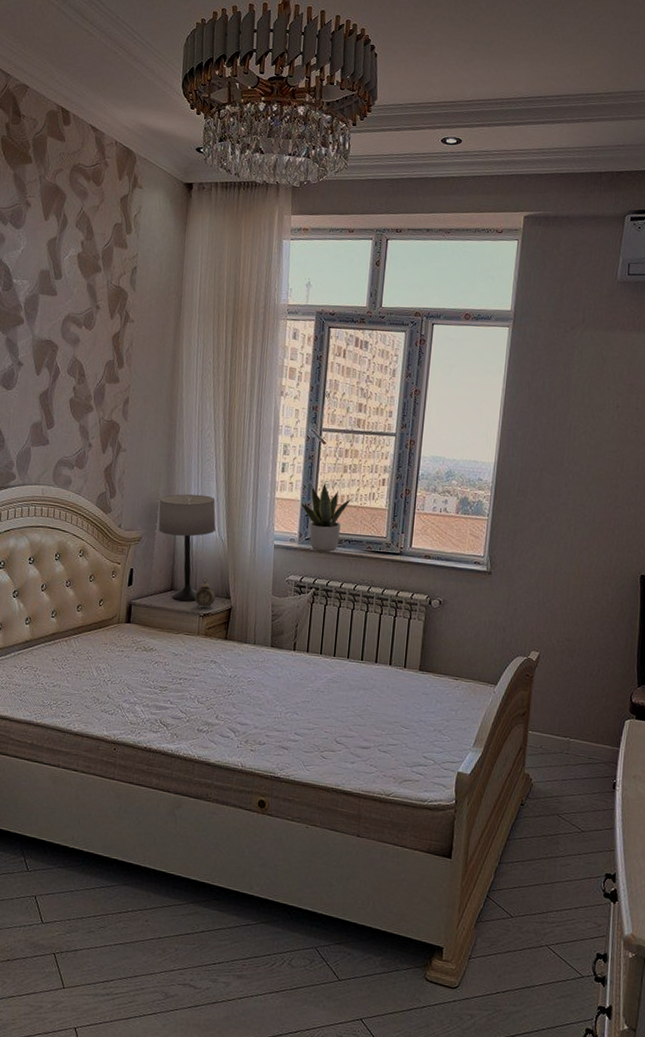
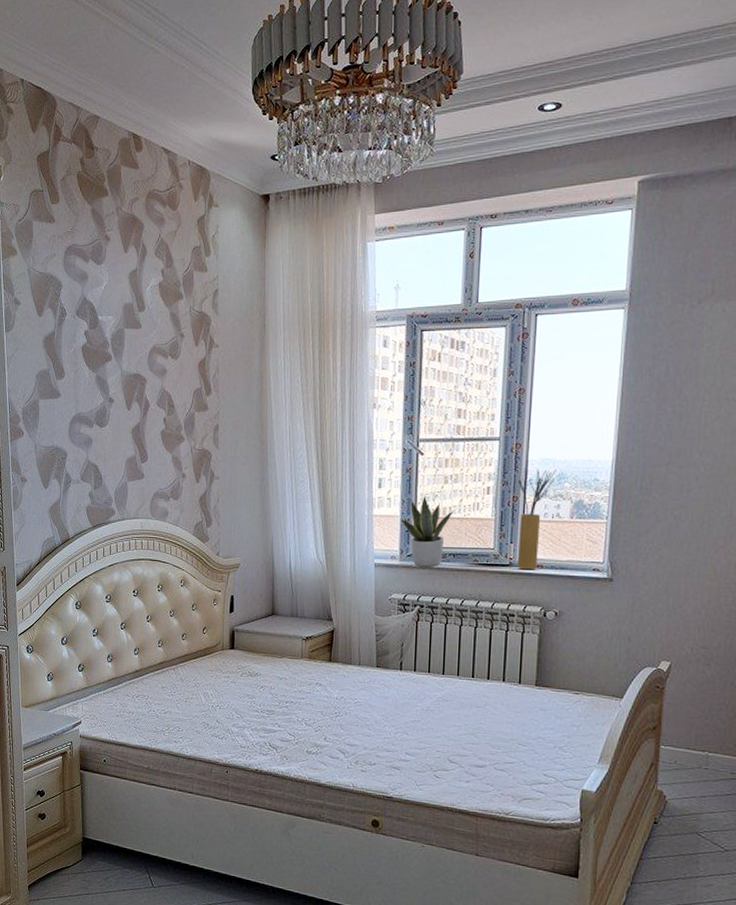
table lamp: present [158,494,217,602] -> none [255,517,314,626]
alarm clock: present [194,577,215,609] -> none [296,600,317,632]
vase: none [406,463,446,560] -> present [517,467,557,570]

